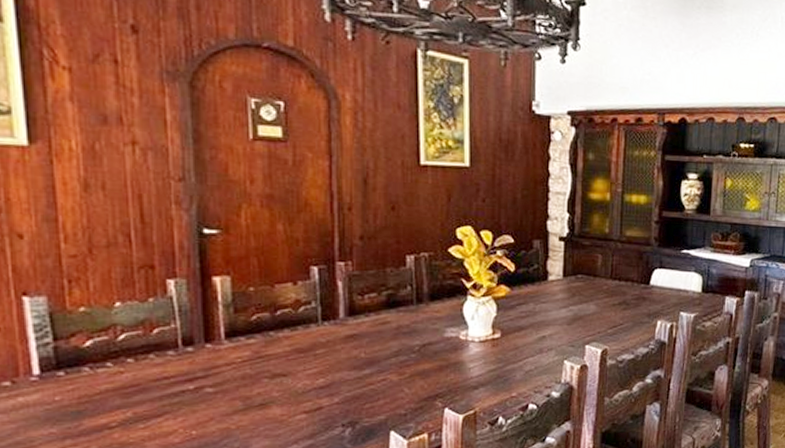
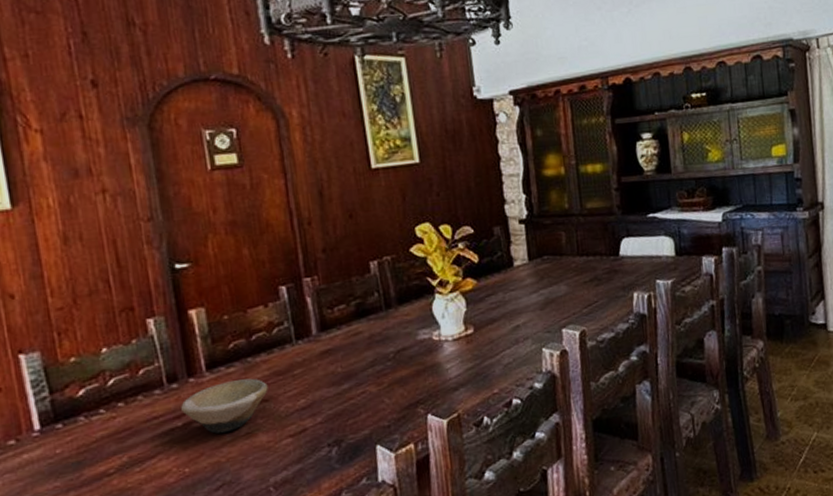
bowl: none [195,352,288,402] -> present [181,378,268,434]

